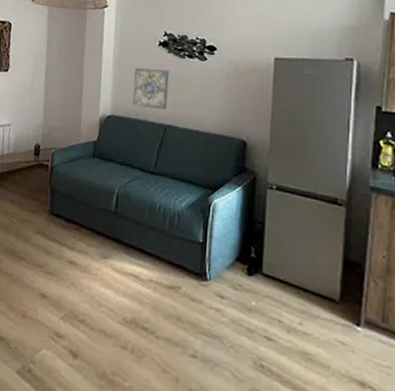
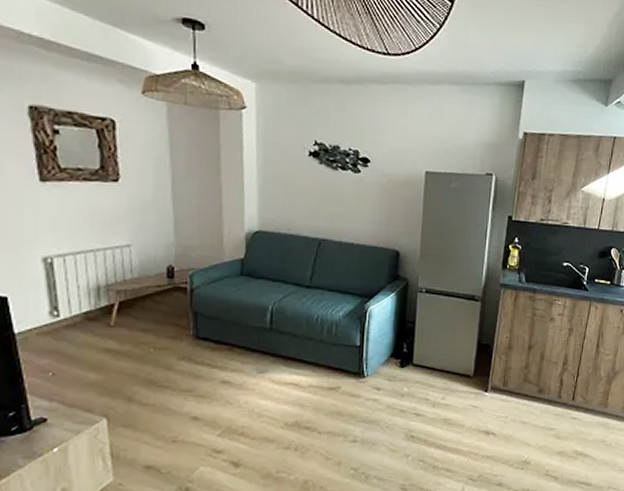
wall art: present [132,68,170,111] -> none [282,180,322,224]

